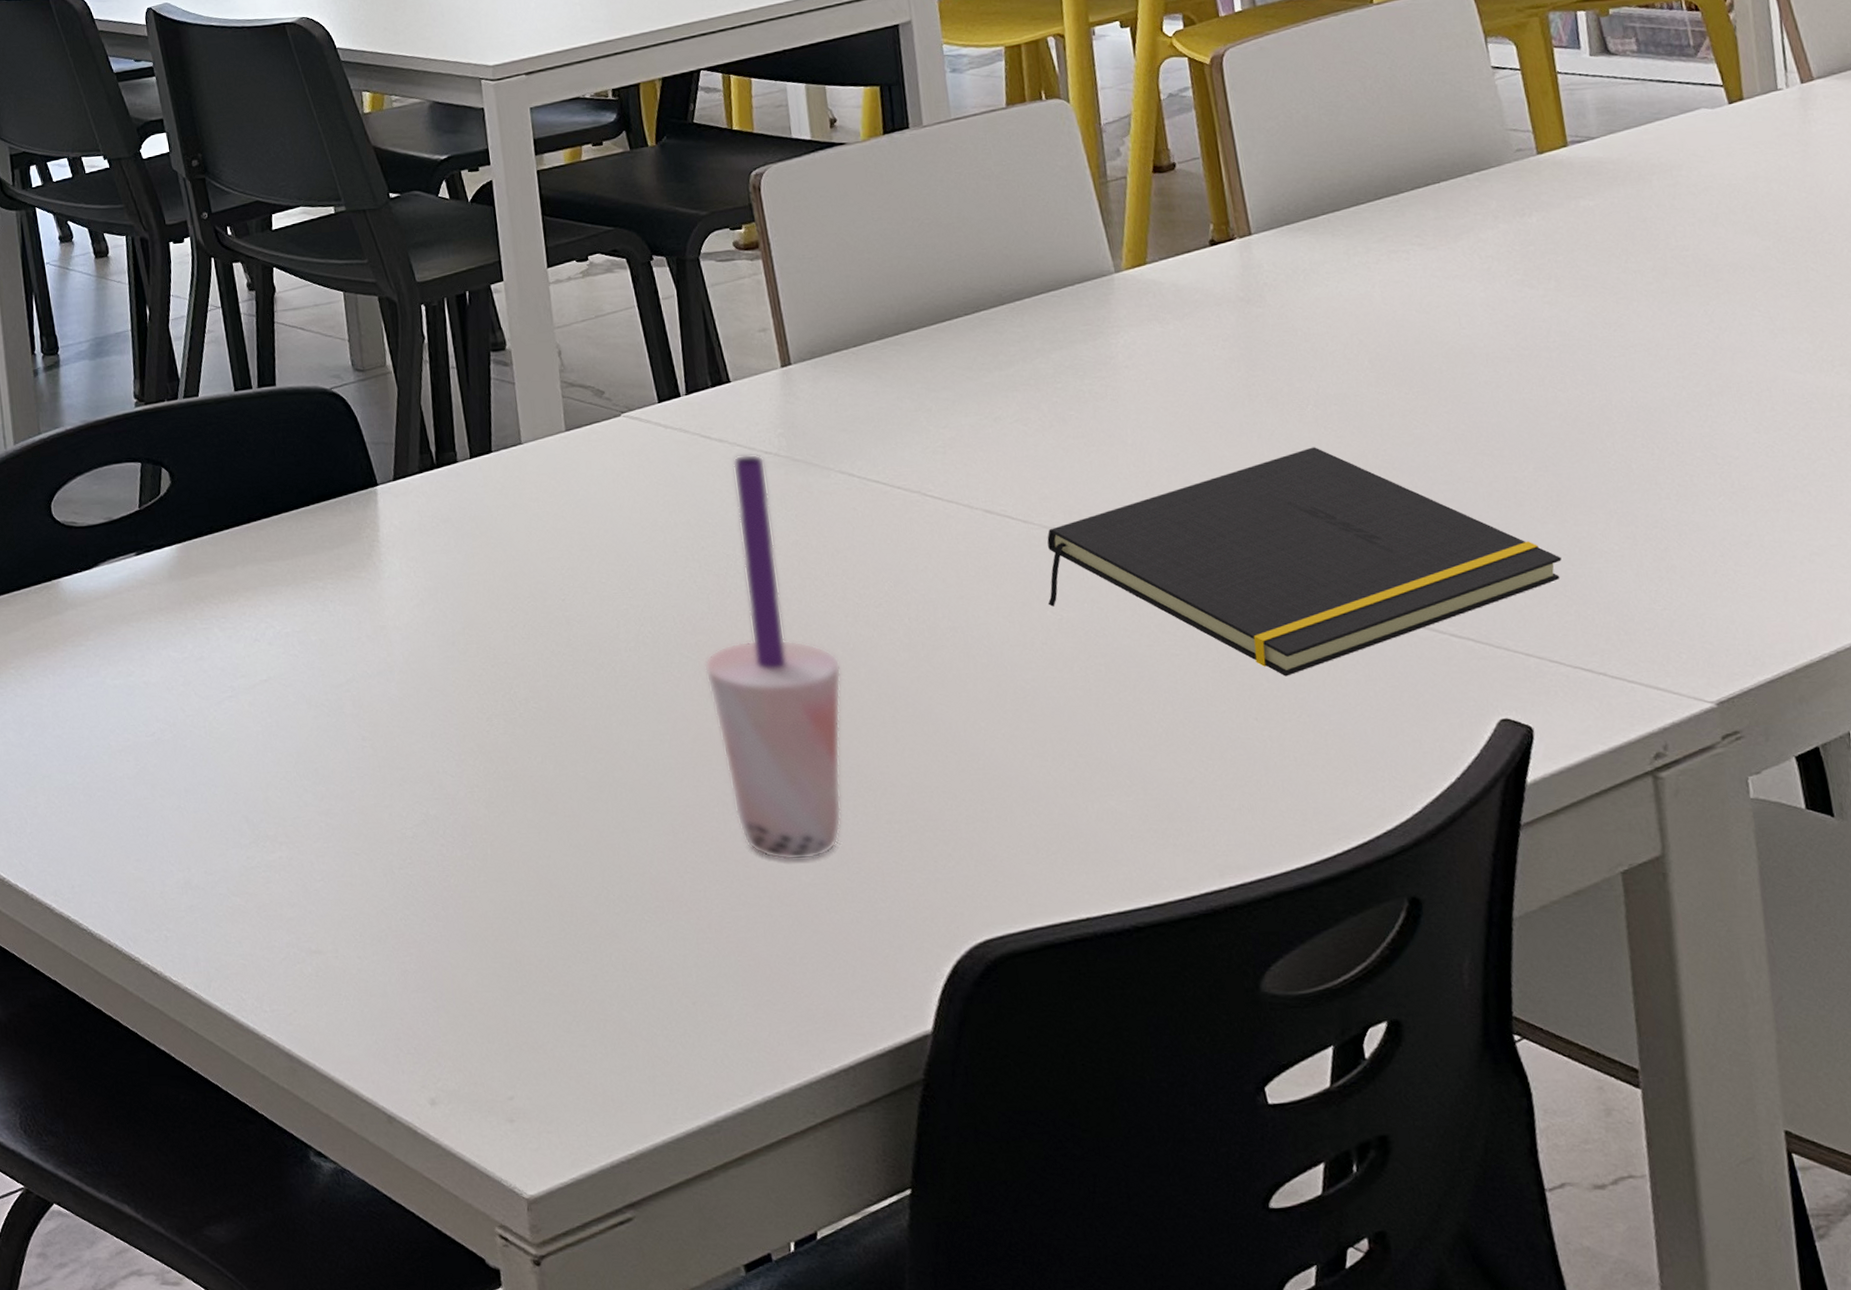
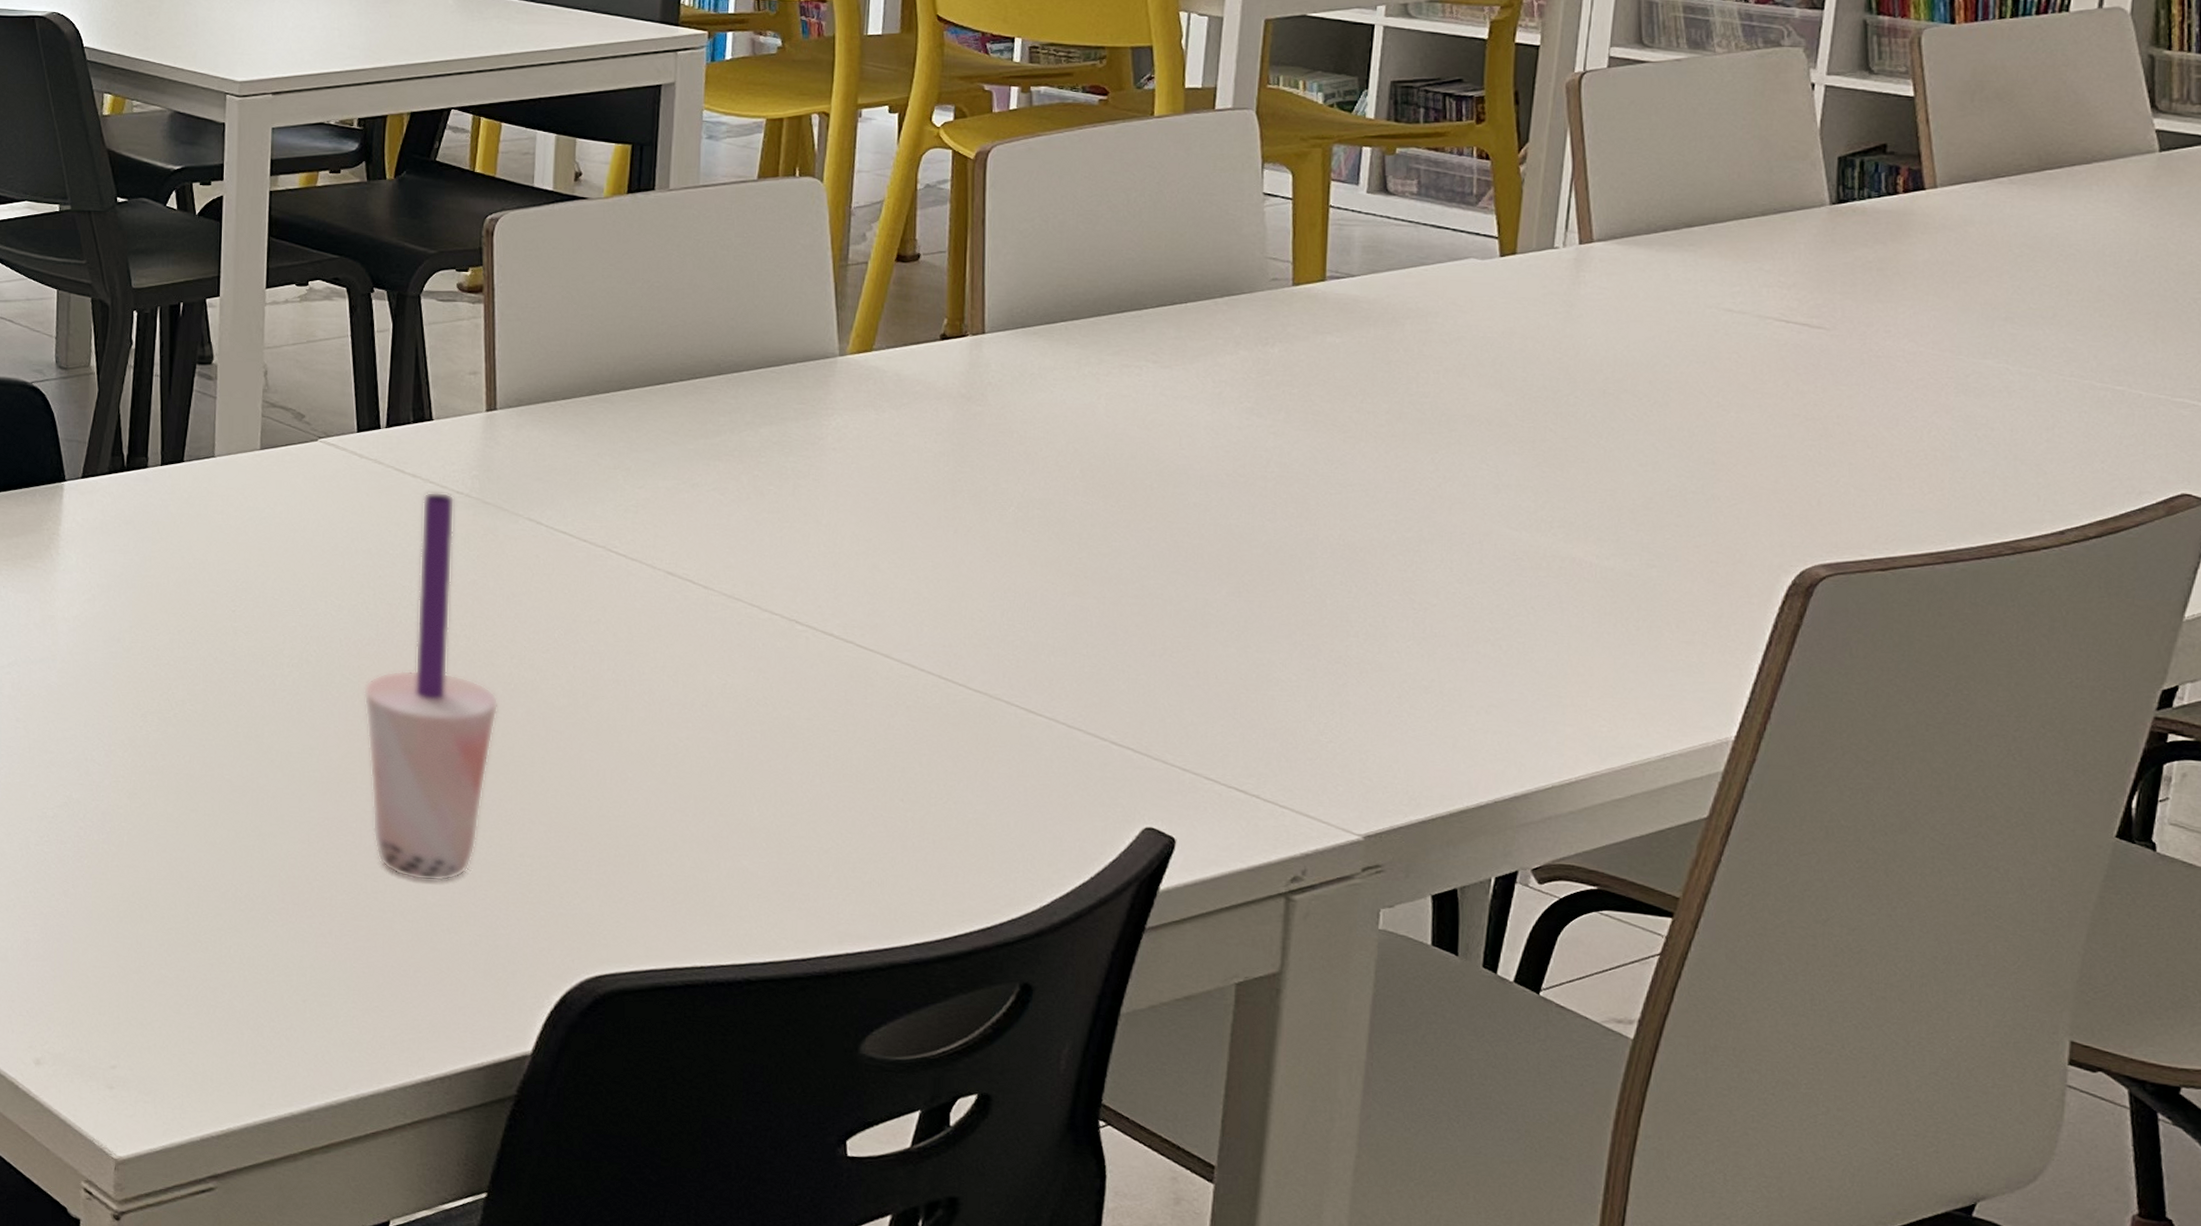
notepad: present [1047,447,1562,677] -> none [714,547,1237,764]

